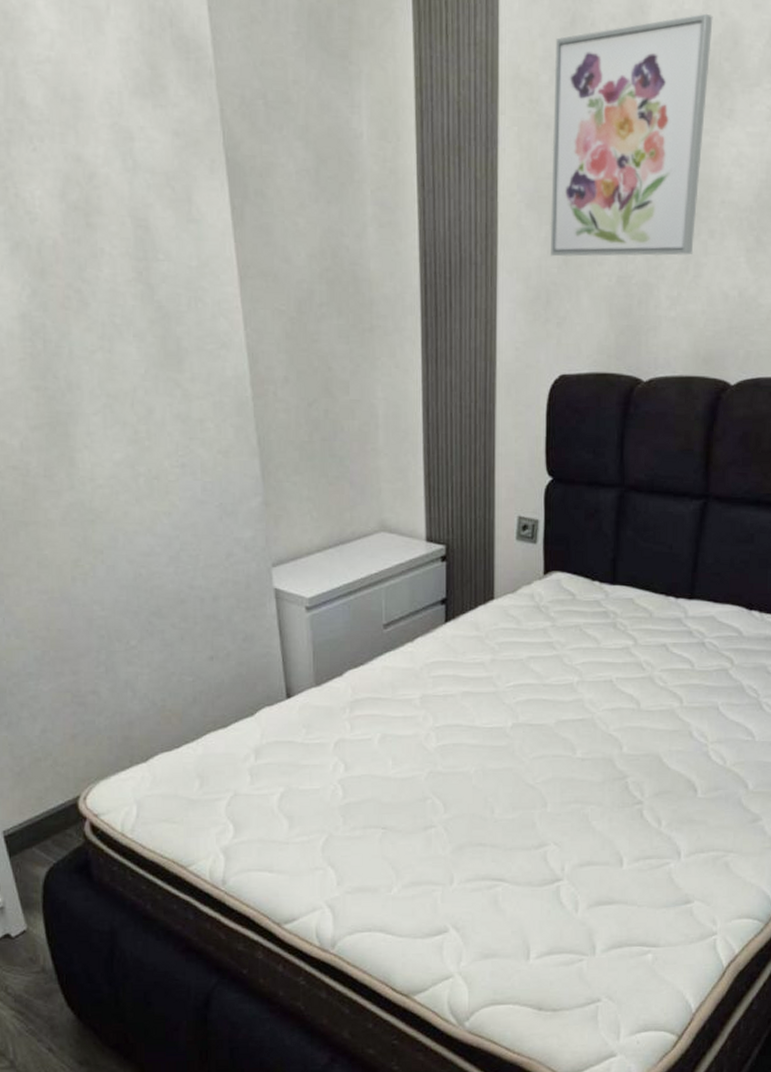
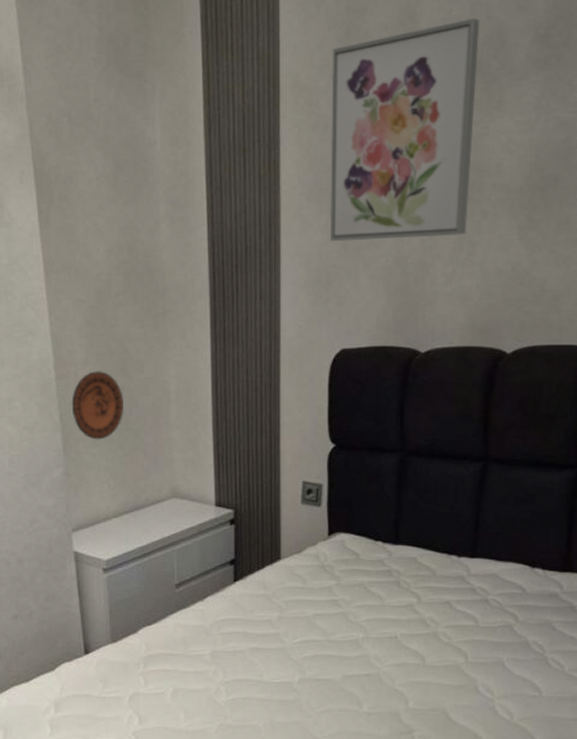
decorative plate: none [270,389,327,467] -> present [71,370,123,440]

